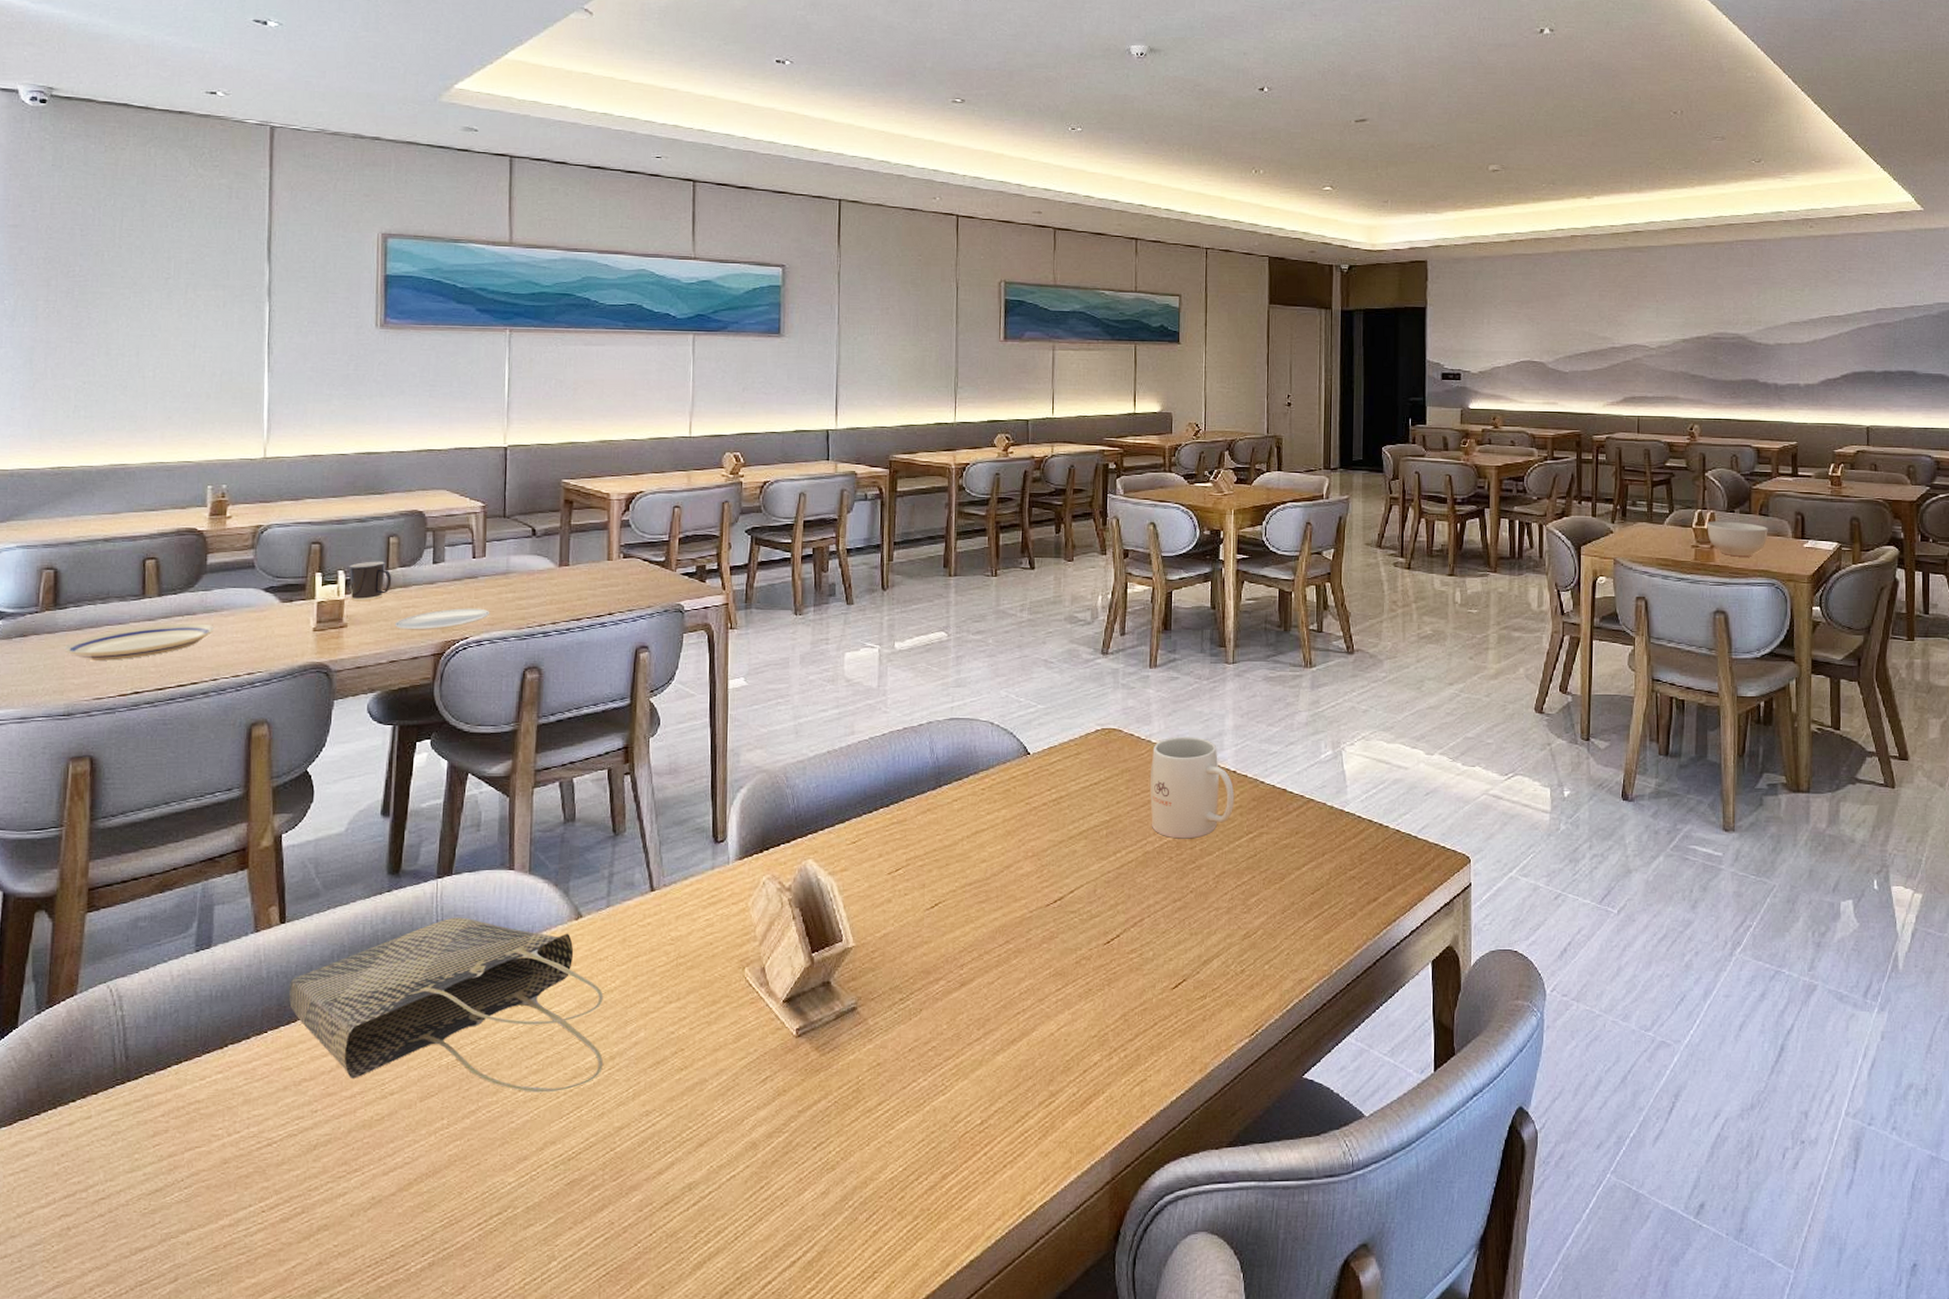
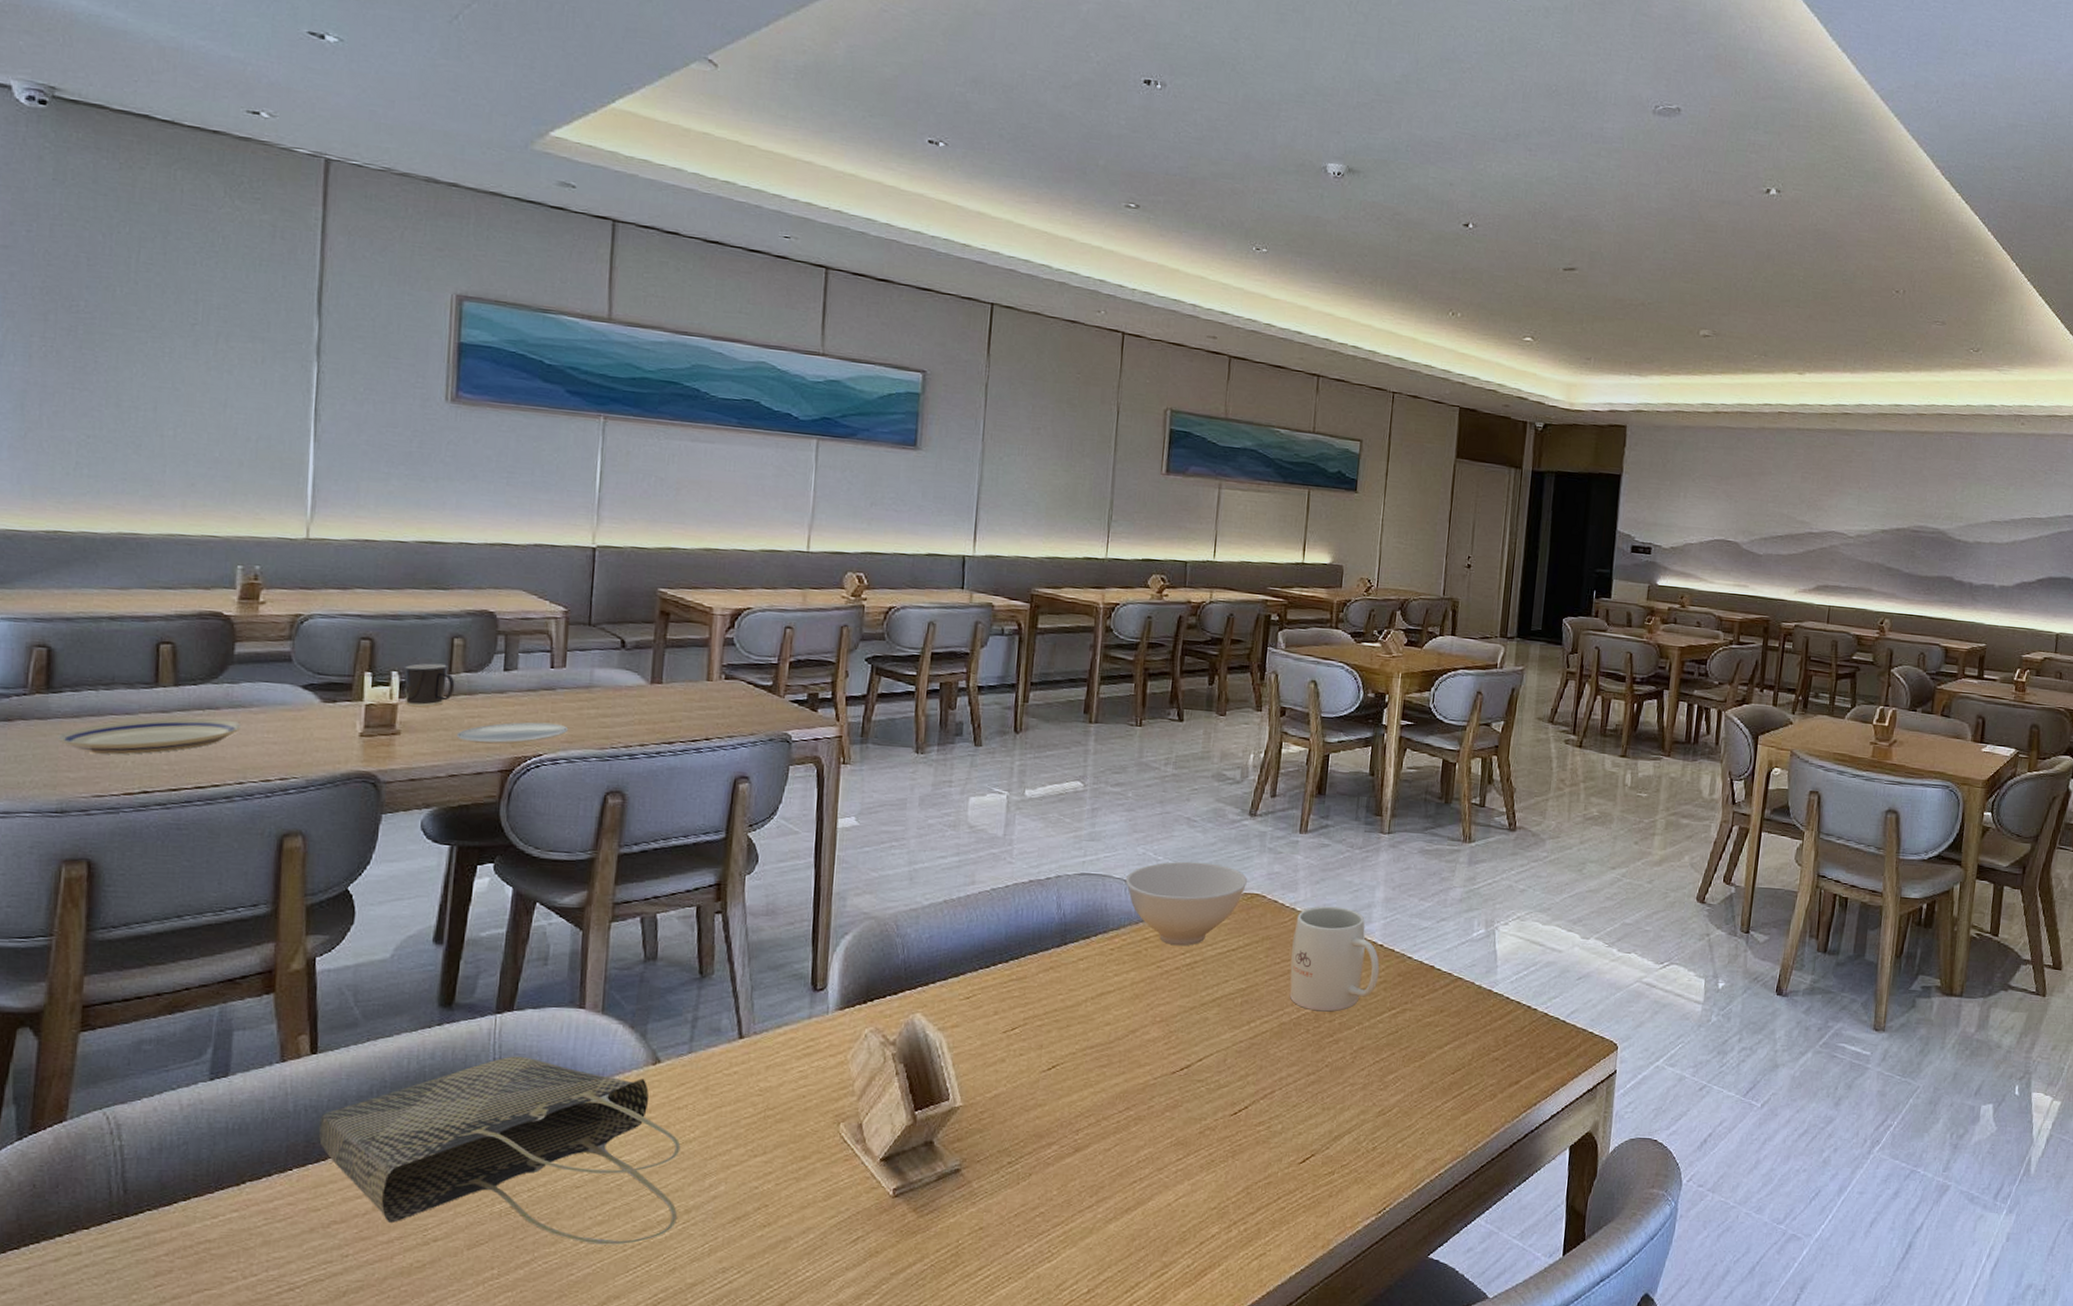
bowl: none [991,701,1105,783] -> present [1125,861,1248,946]
bowl: present [1707,521,1768,557] -> none [1887,718,1948,758]

